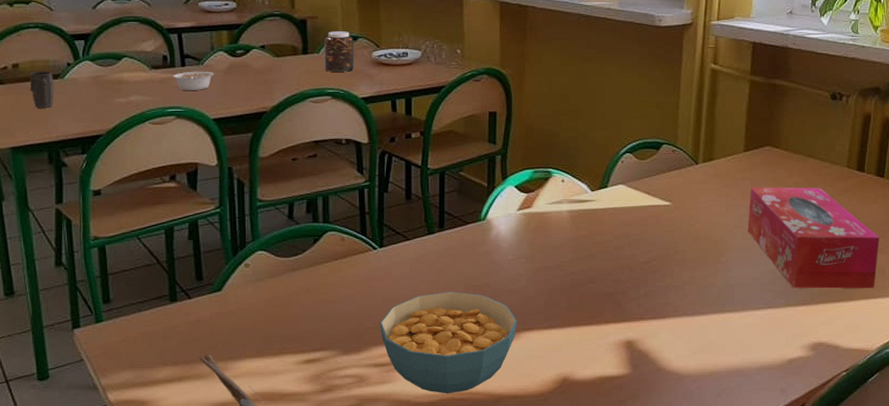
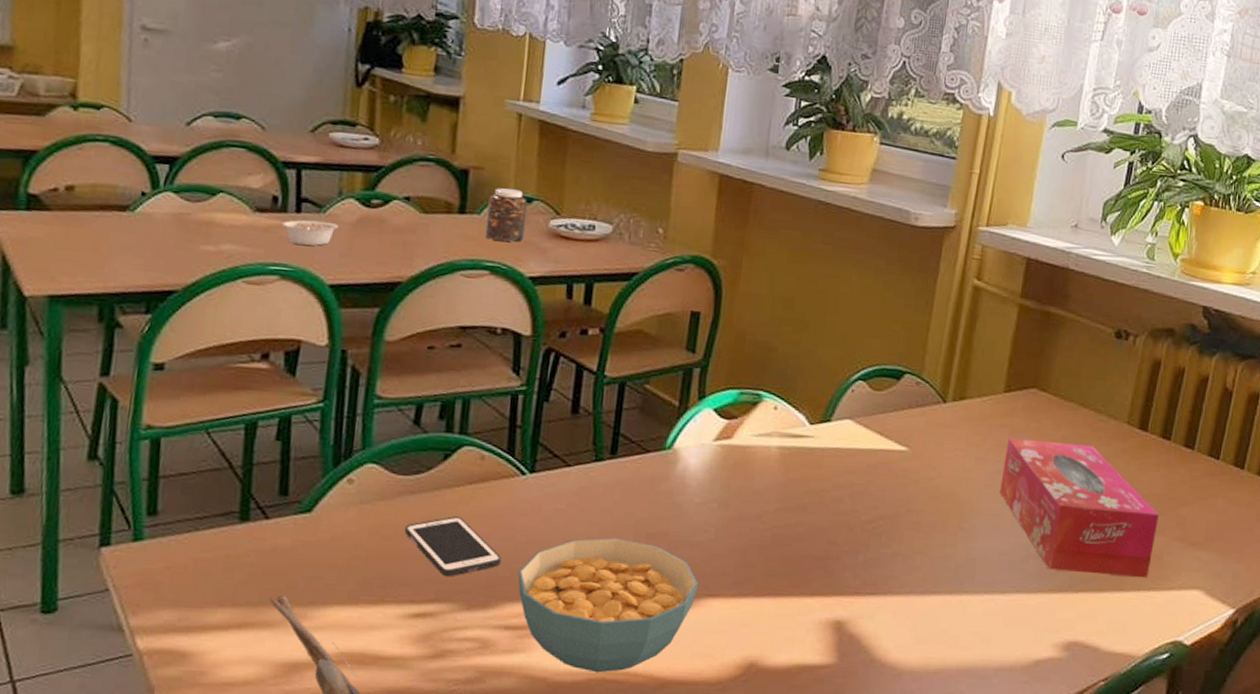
mug: present [29,71,54,108] -> none [84,198,120,248]
cell phone: none [291,285,366,331] -> present [404,516,502,577]

